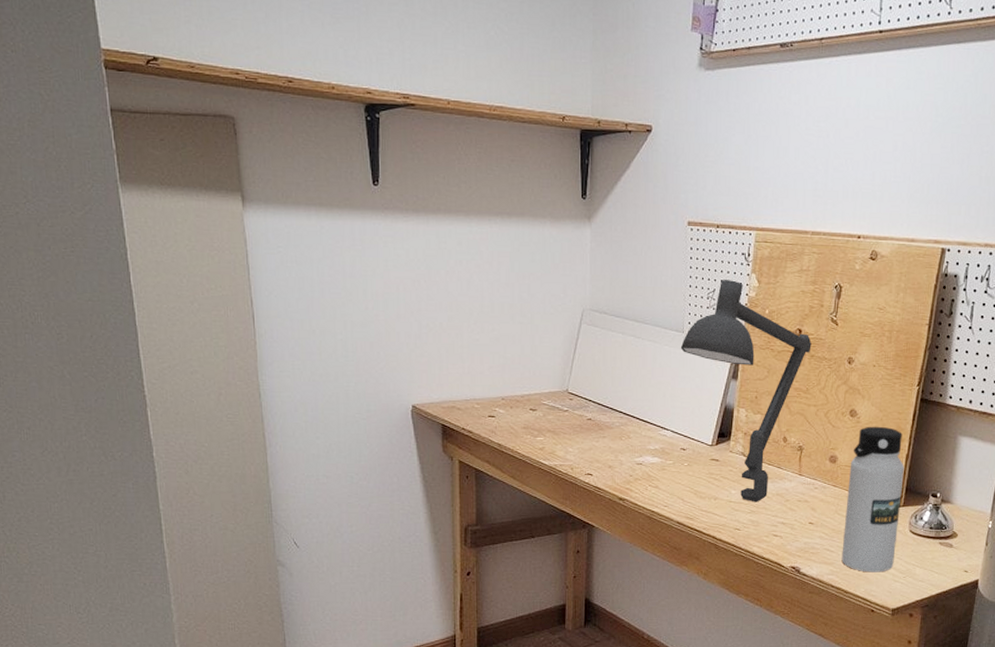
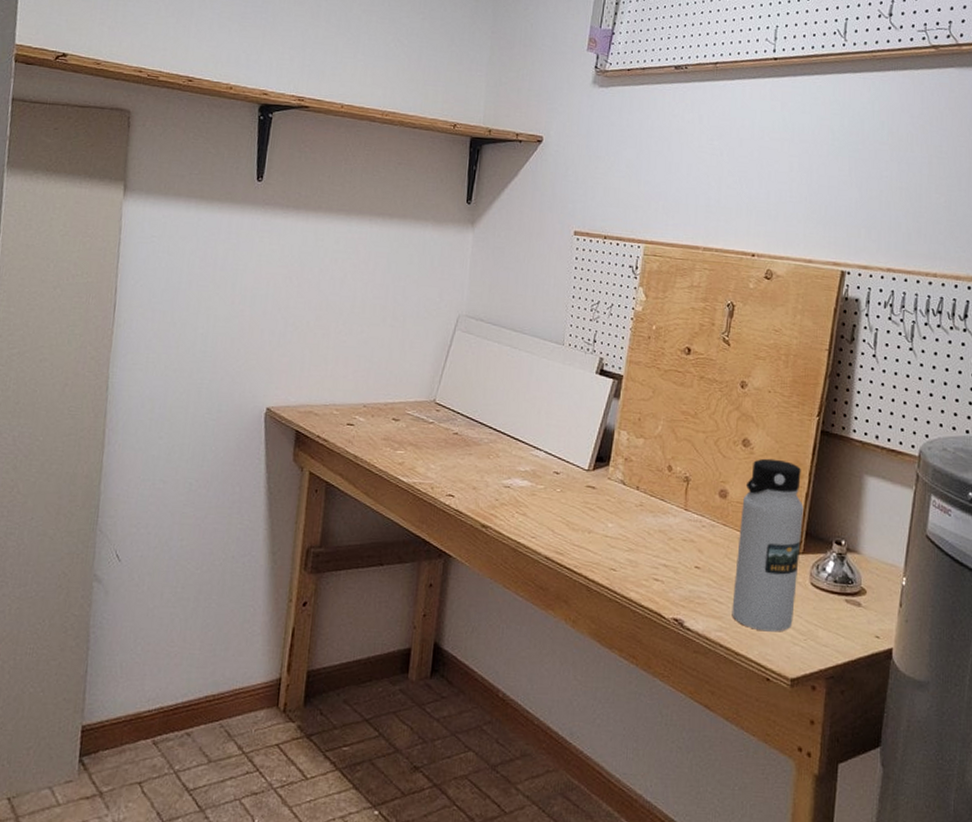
desk lamp: present [680,280,812,503] -> none [559,292,701,539]

